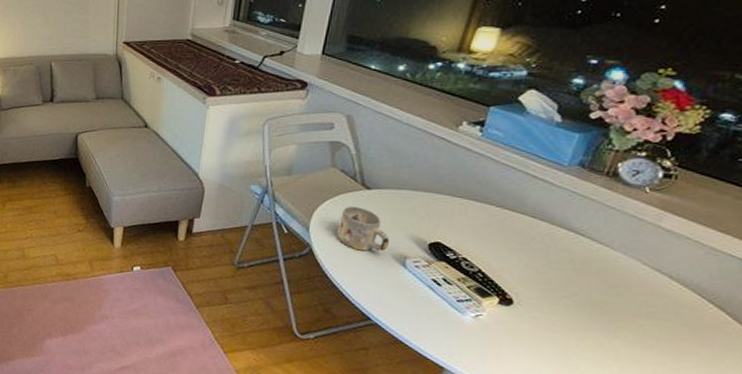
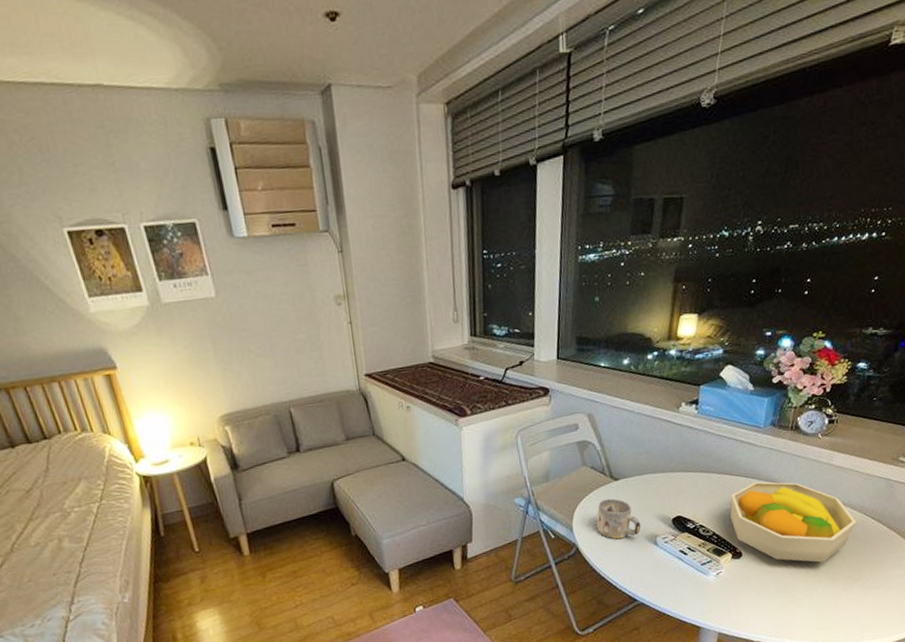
fruit bowl: none [504,225,685,339] -> present [730,481,856,563]

